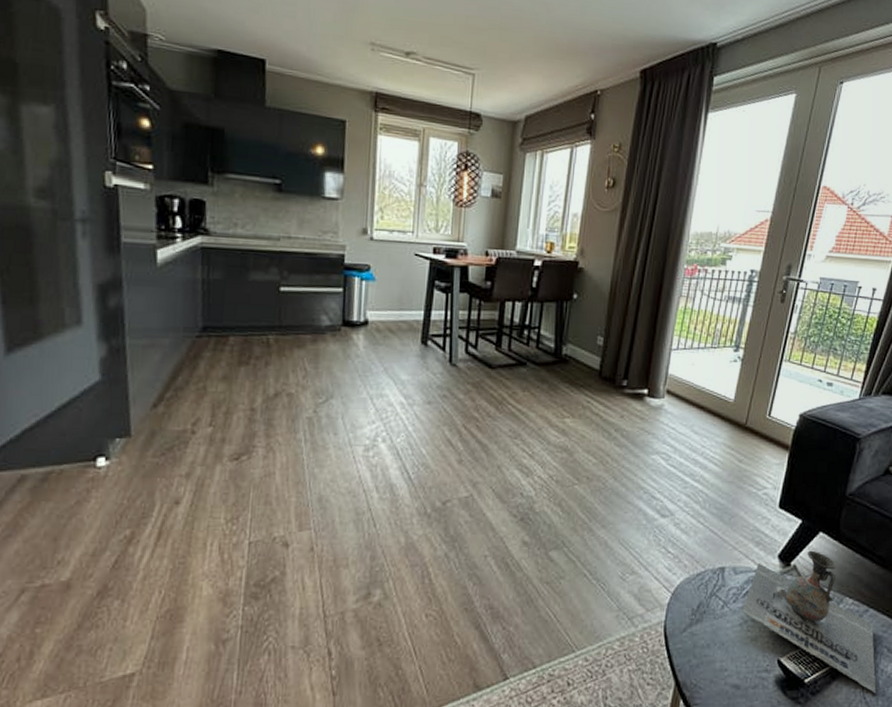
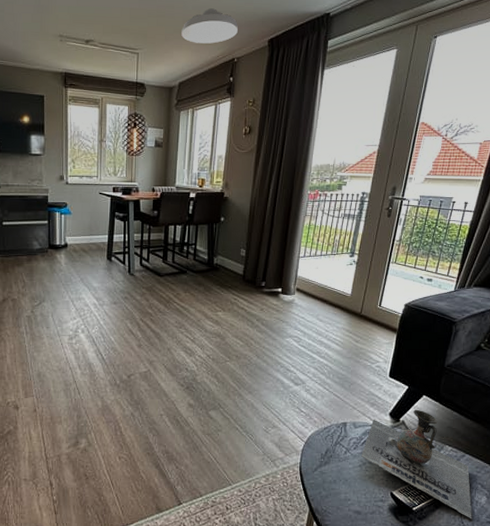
ceiling light: none [531,24,604,70] -> present [181,8,239,44]

